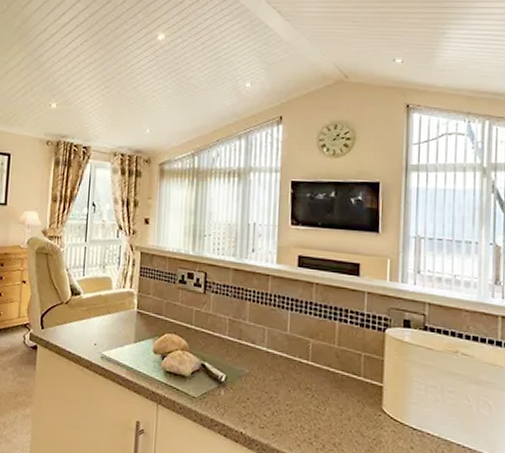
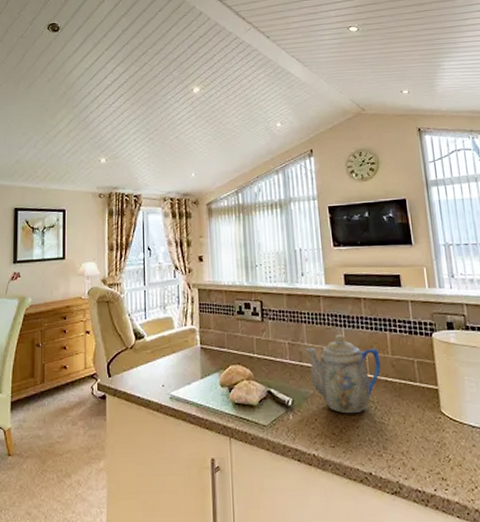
teapot: none [247,317,325,399] -> present [306,335,381,414]

